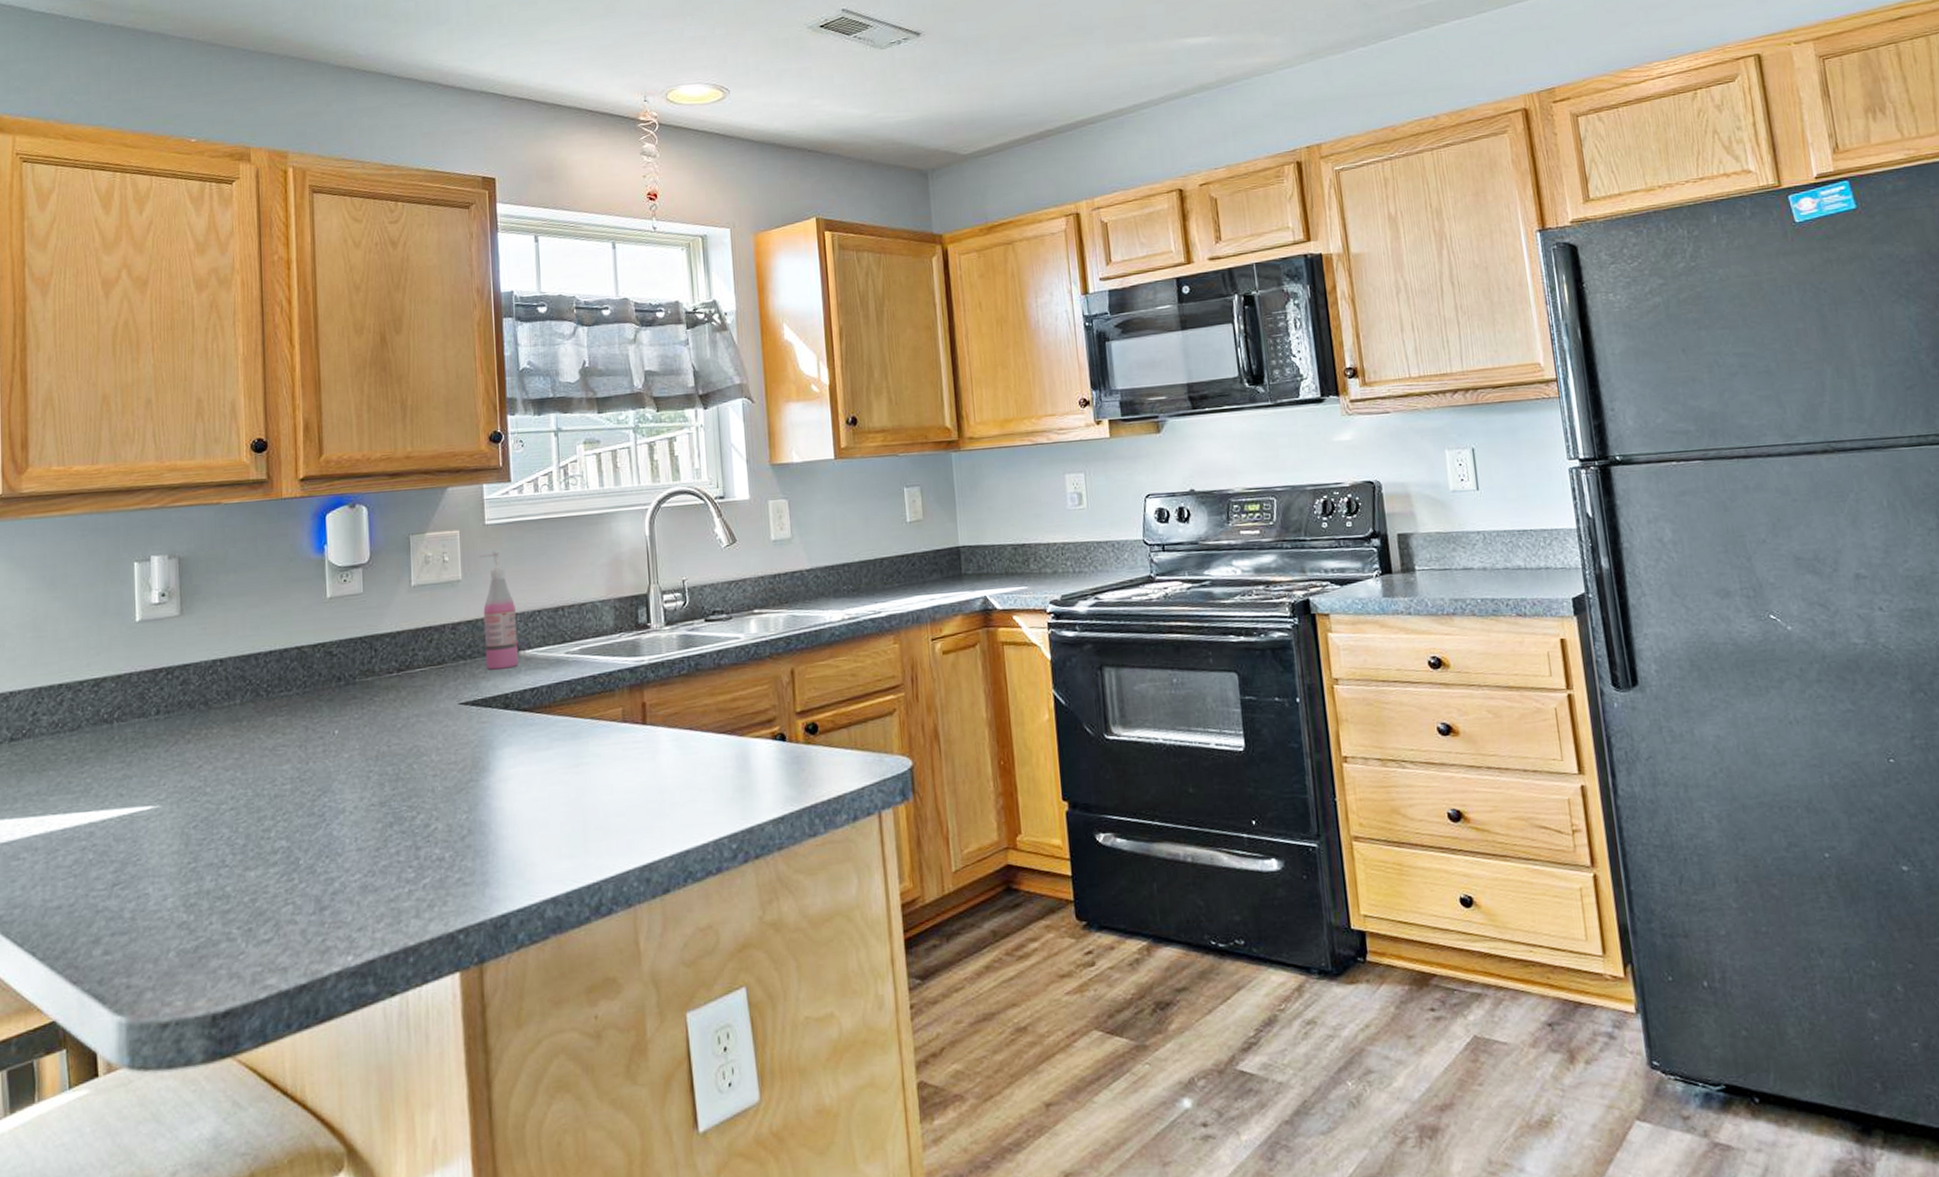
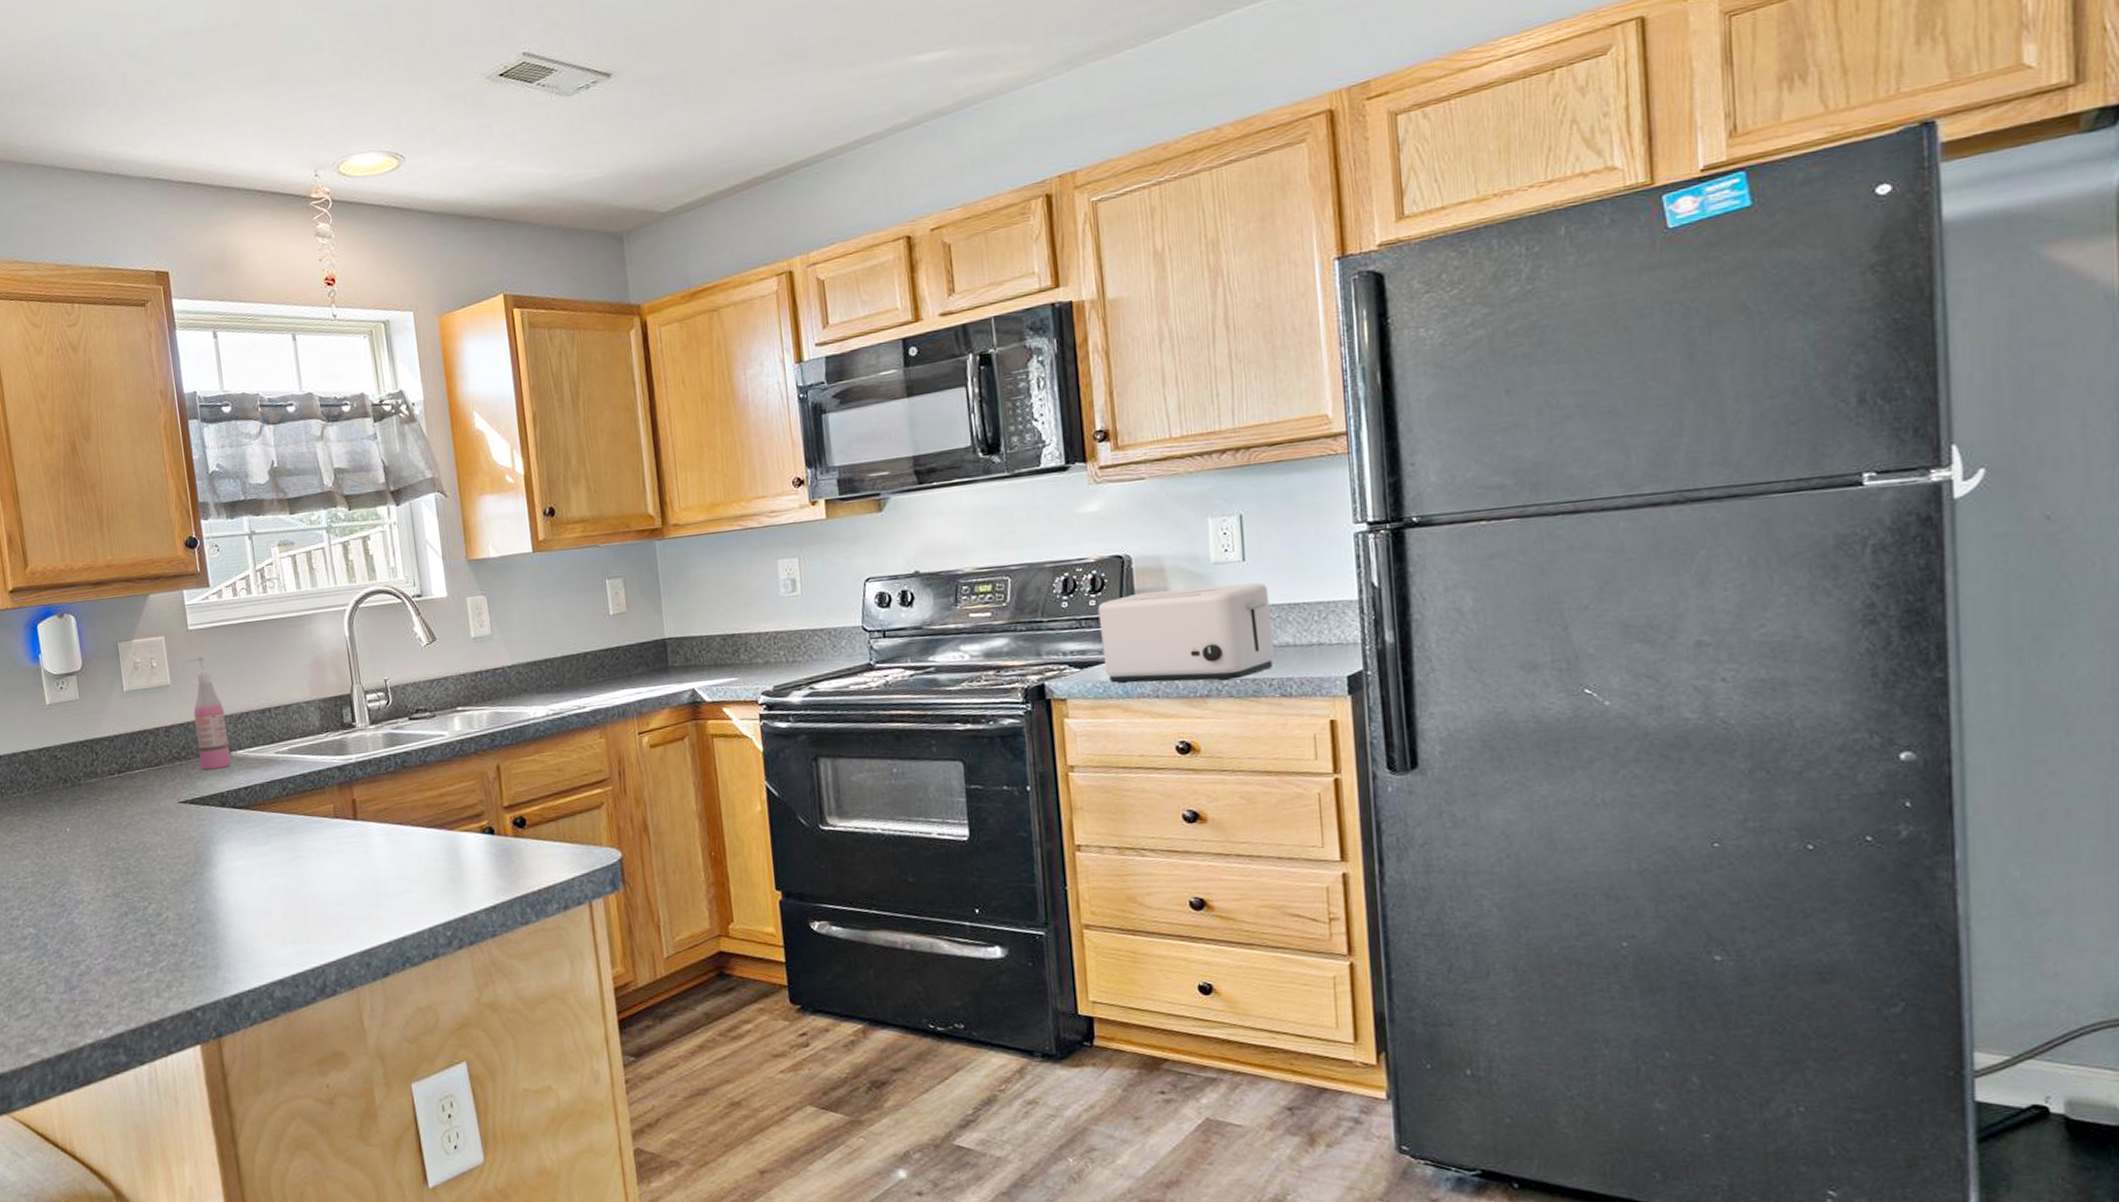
toaster: none [1354,510,1510,601] -> present [1098,582,1275,685]

